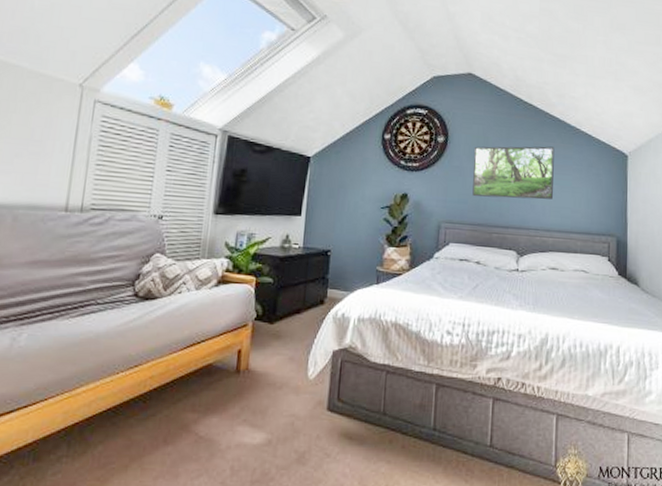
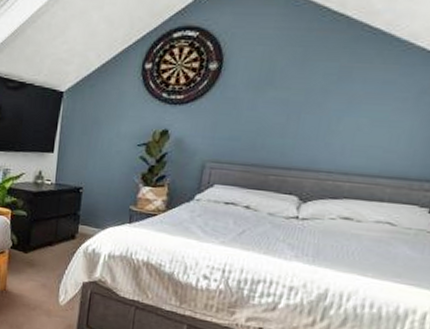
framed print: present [472,146,555,200] -> none [248,69,371,137]

